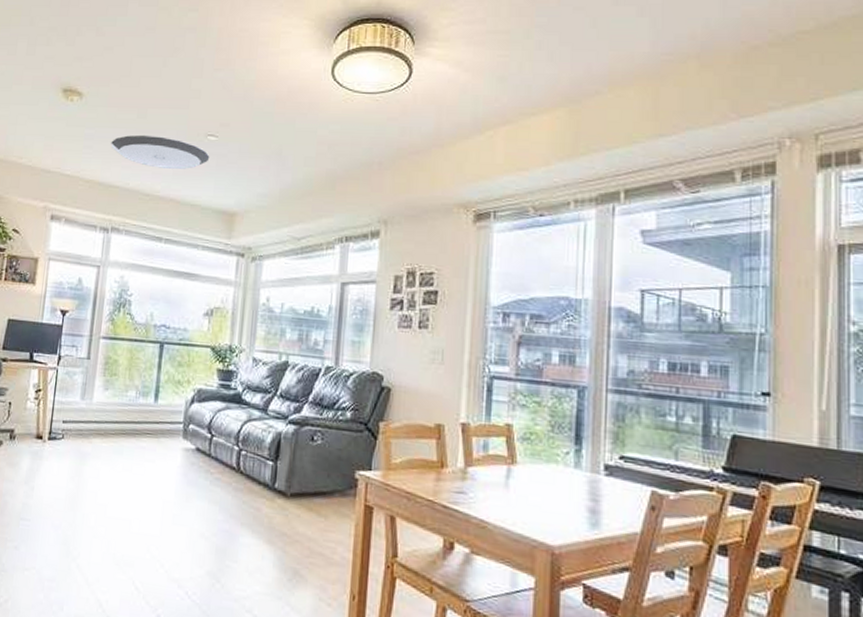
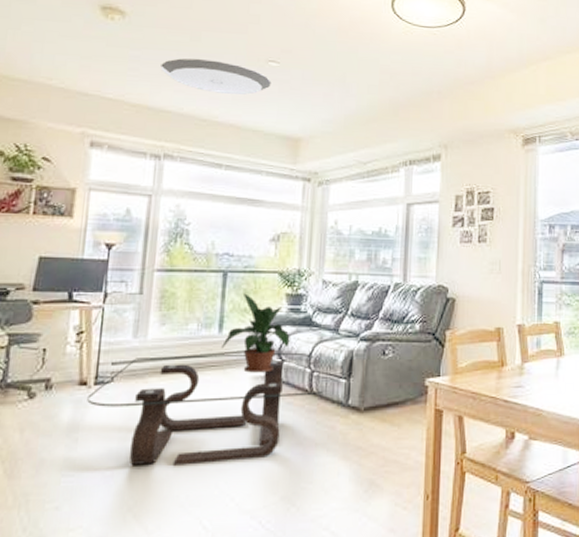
coffee table: none [42,418,250,531] -> present [87,352,322,466]
potted plant: none [157,365,221,446] -> present [222,293,291,373]

